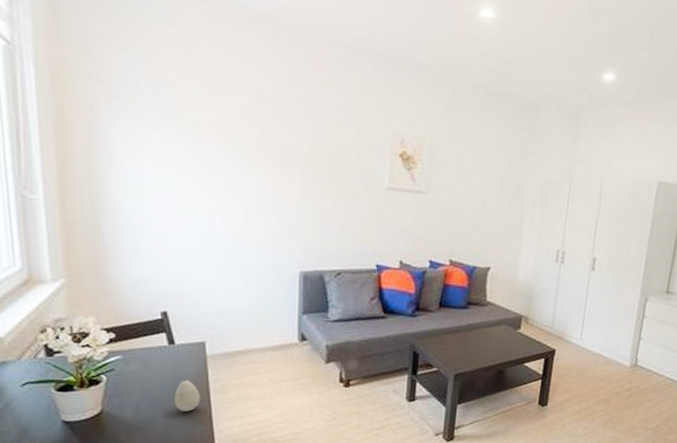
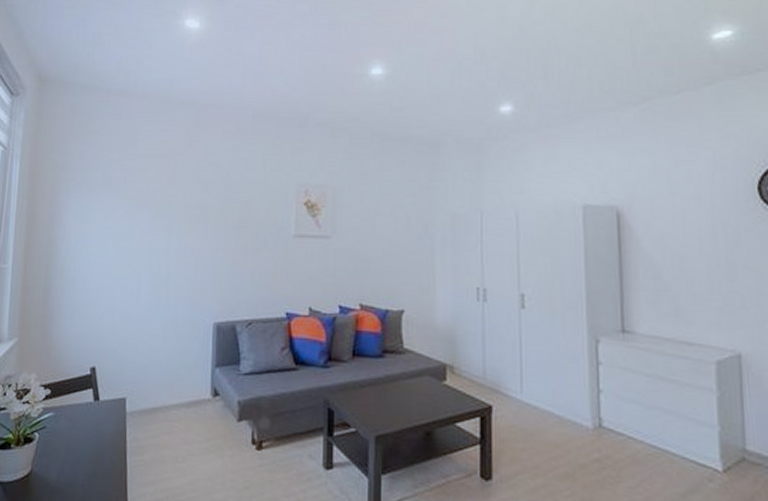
decorative egg: present [173,380,200,412] -> none [93,439,118,475]

